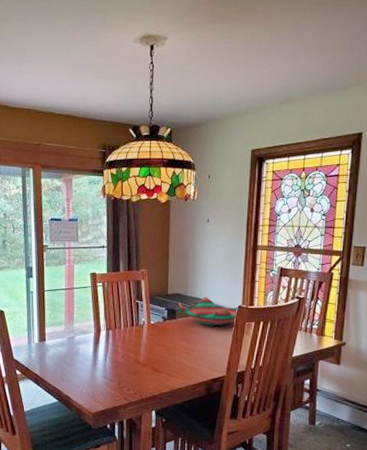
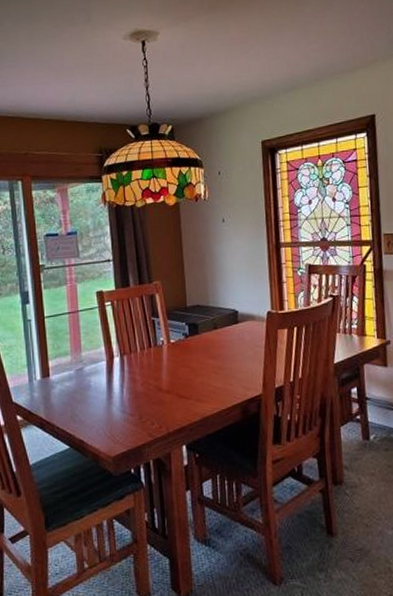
decorative bowl: present [179,296,249,326] -> none [200,304,279,339]

